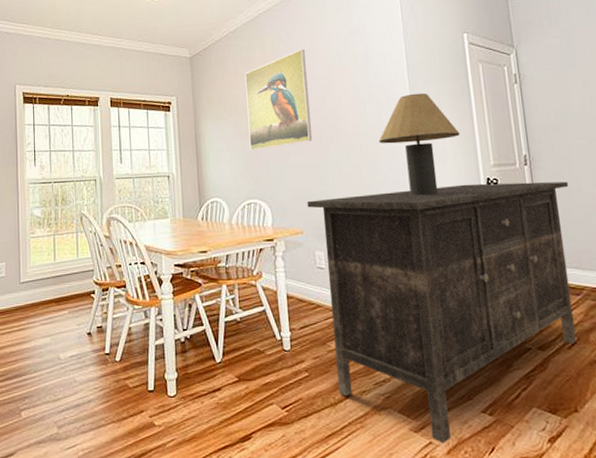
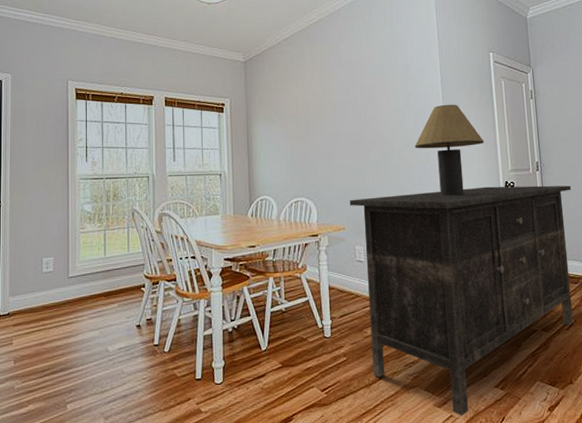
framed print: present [245,49,313,150] -> none [295,59,356,152]

